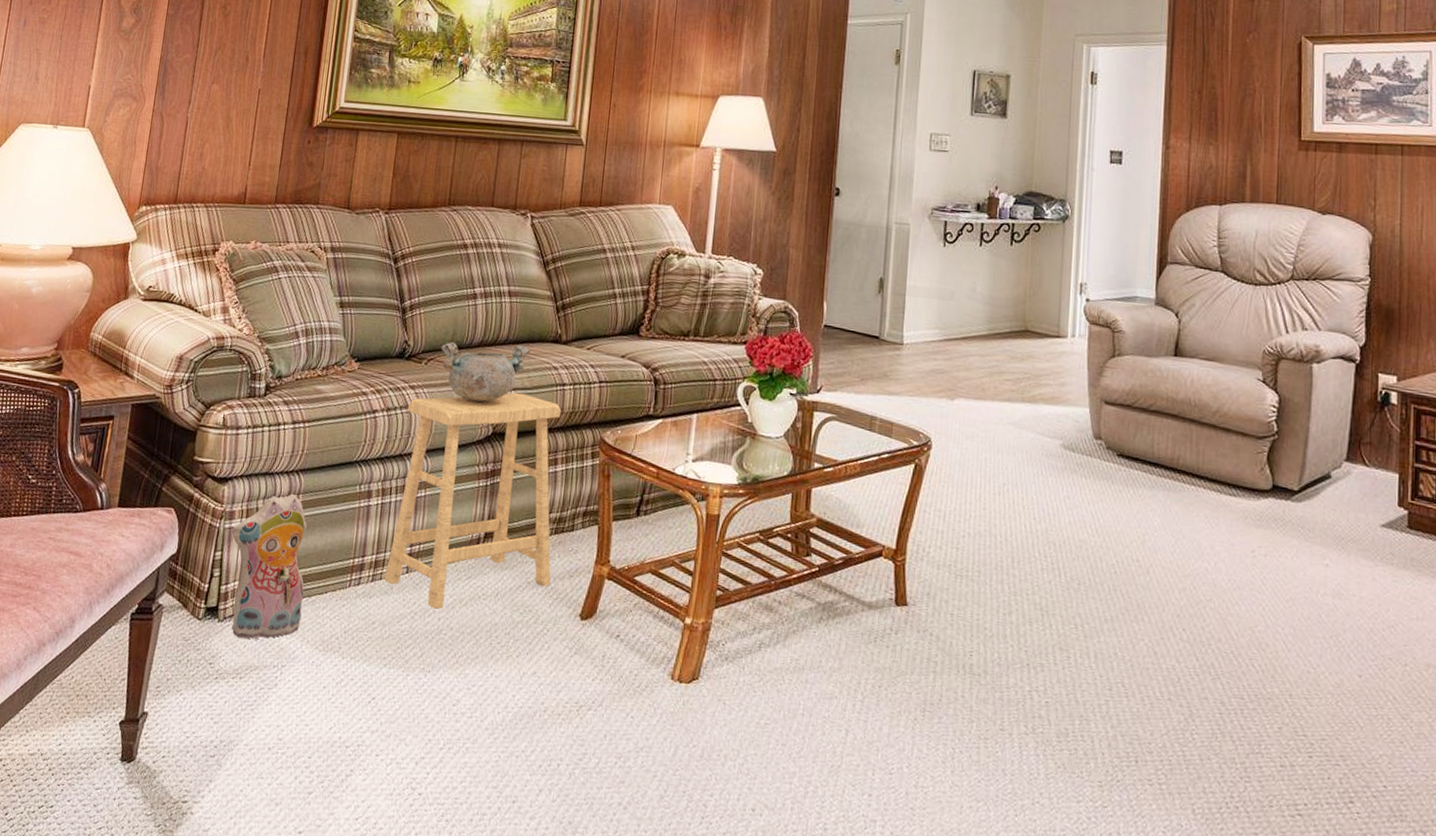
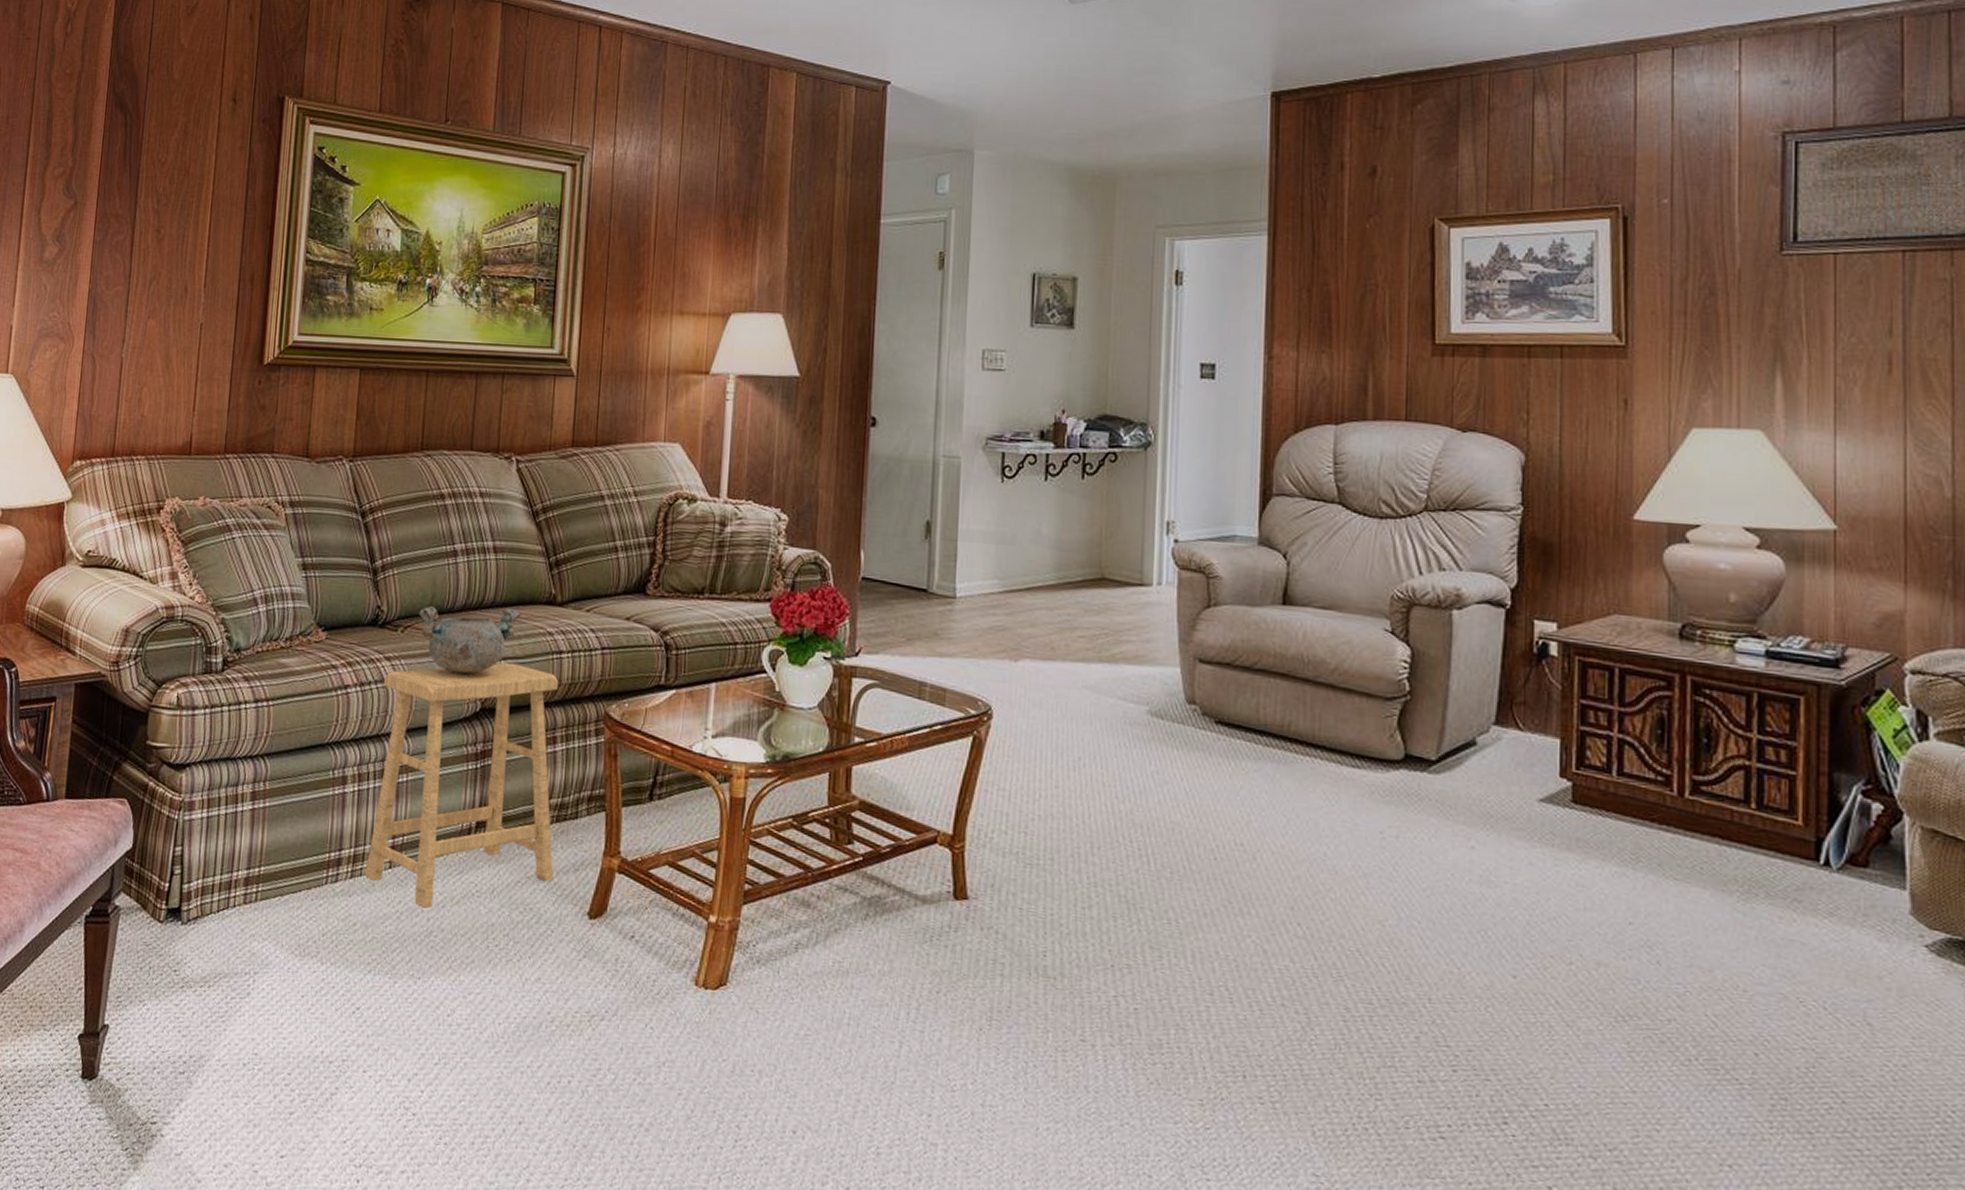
plush toy: present [231,493,308,640] -> none [192,780,276,944]

